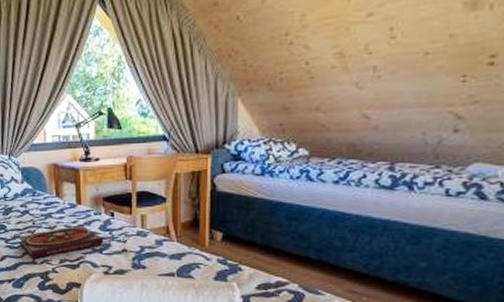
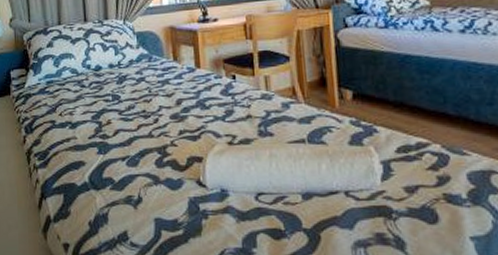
book: present [19,225,104,259] -> none [133,90,226,131]

